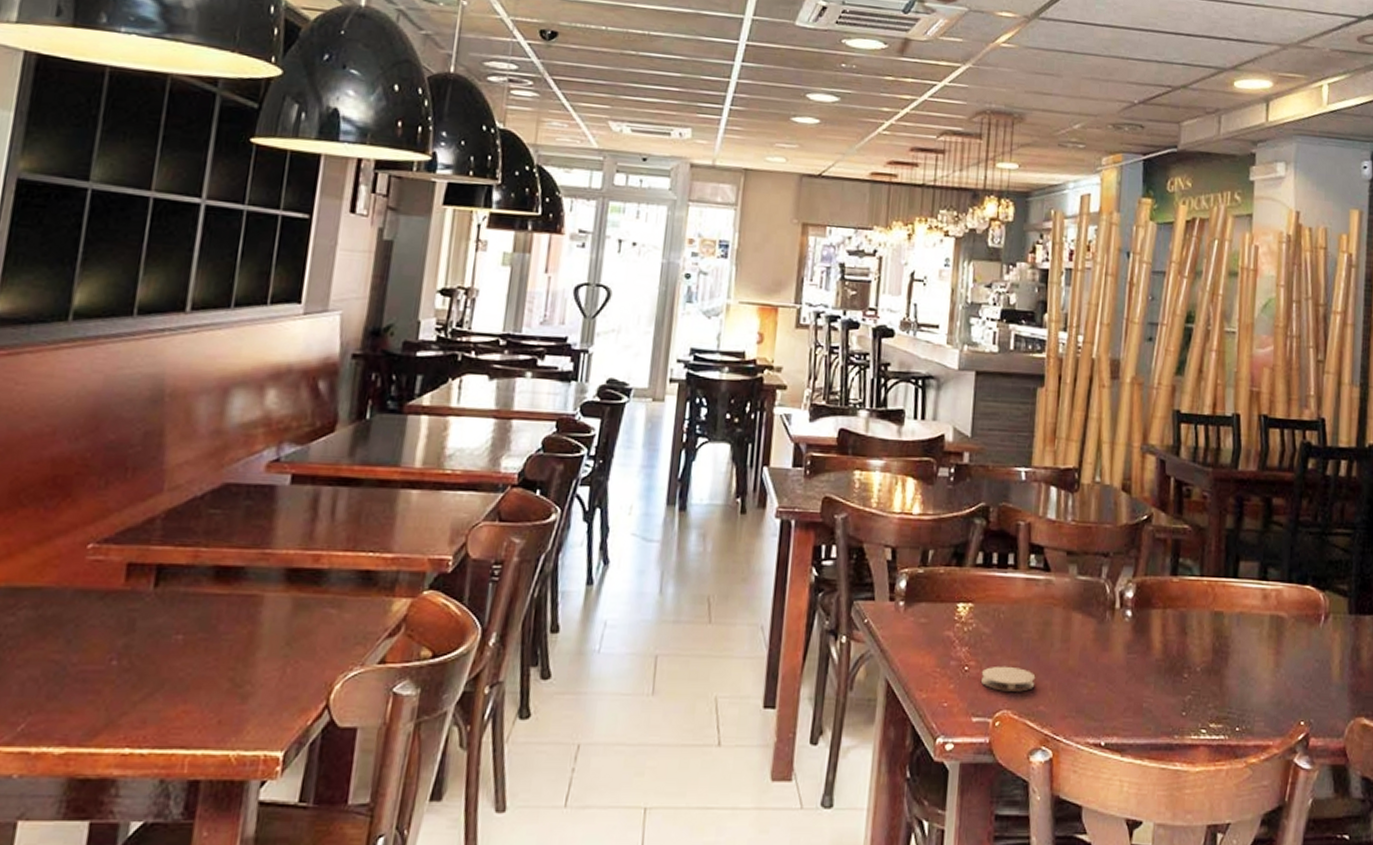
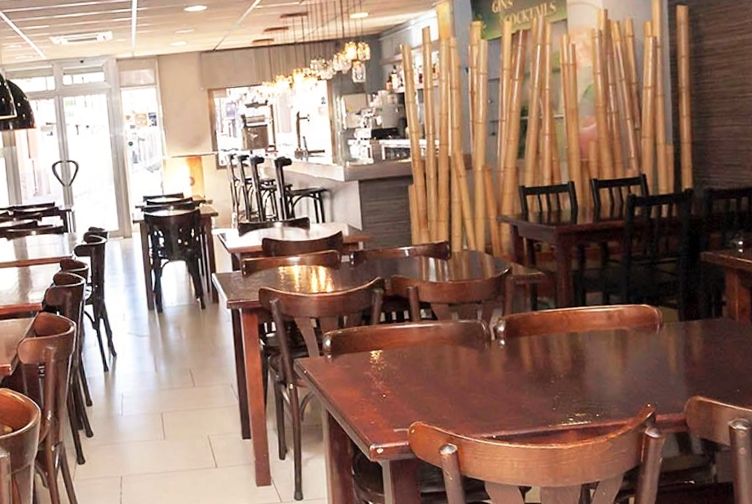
coaster: present [980,666,1036,692] -> none [396,390,438,409]

